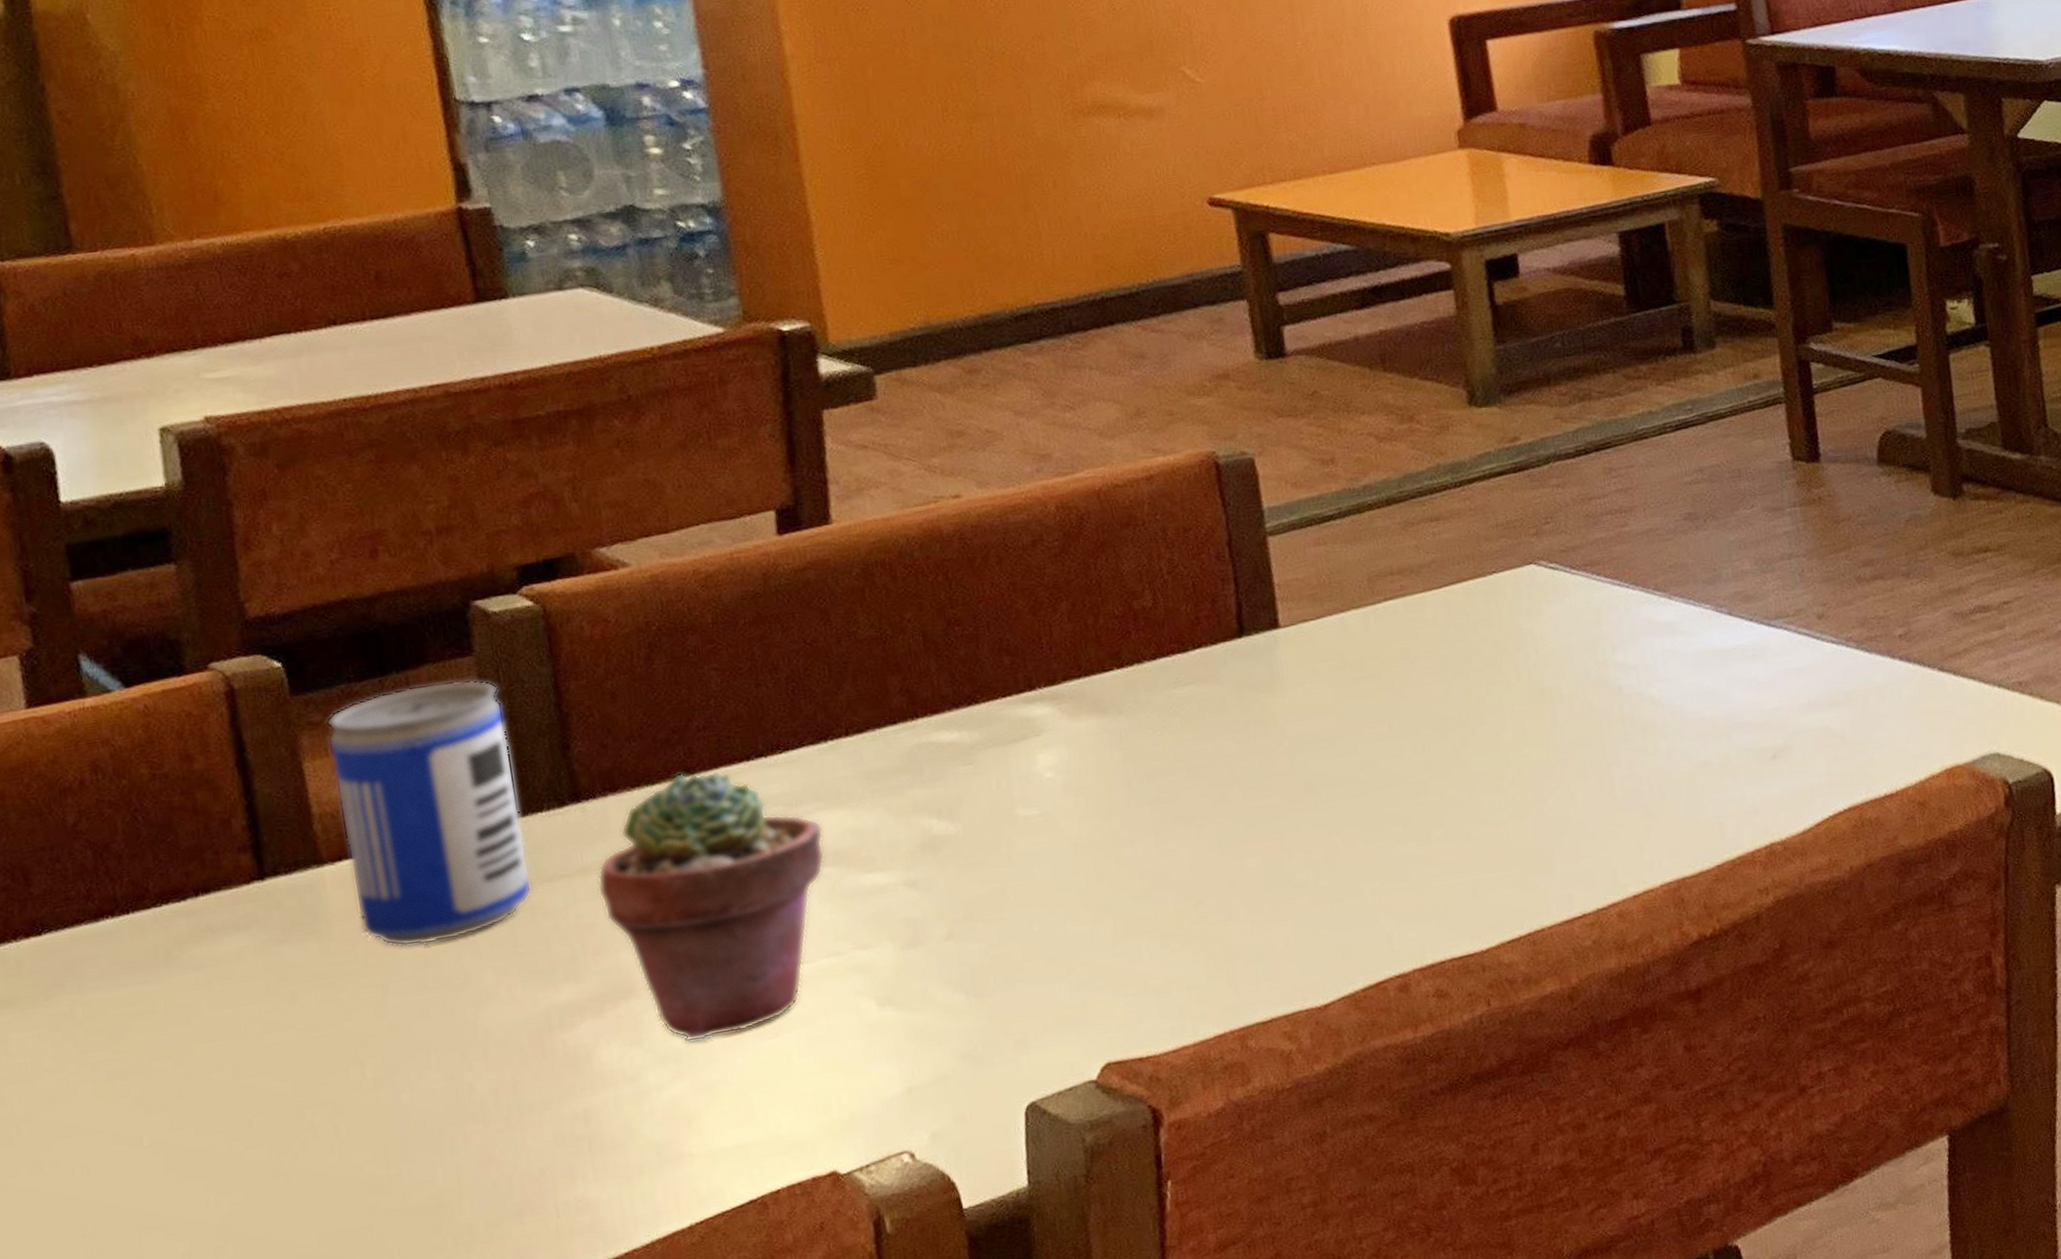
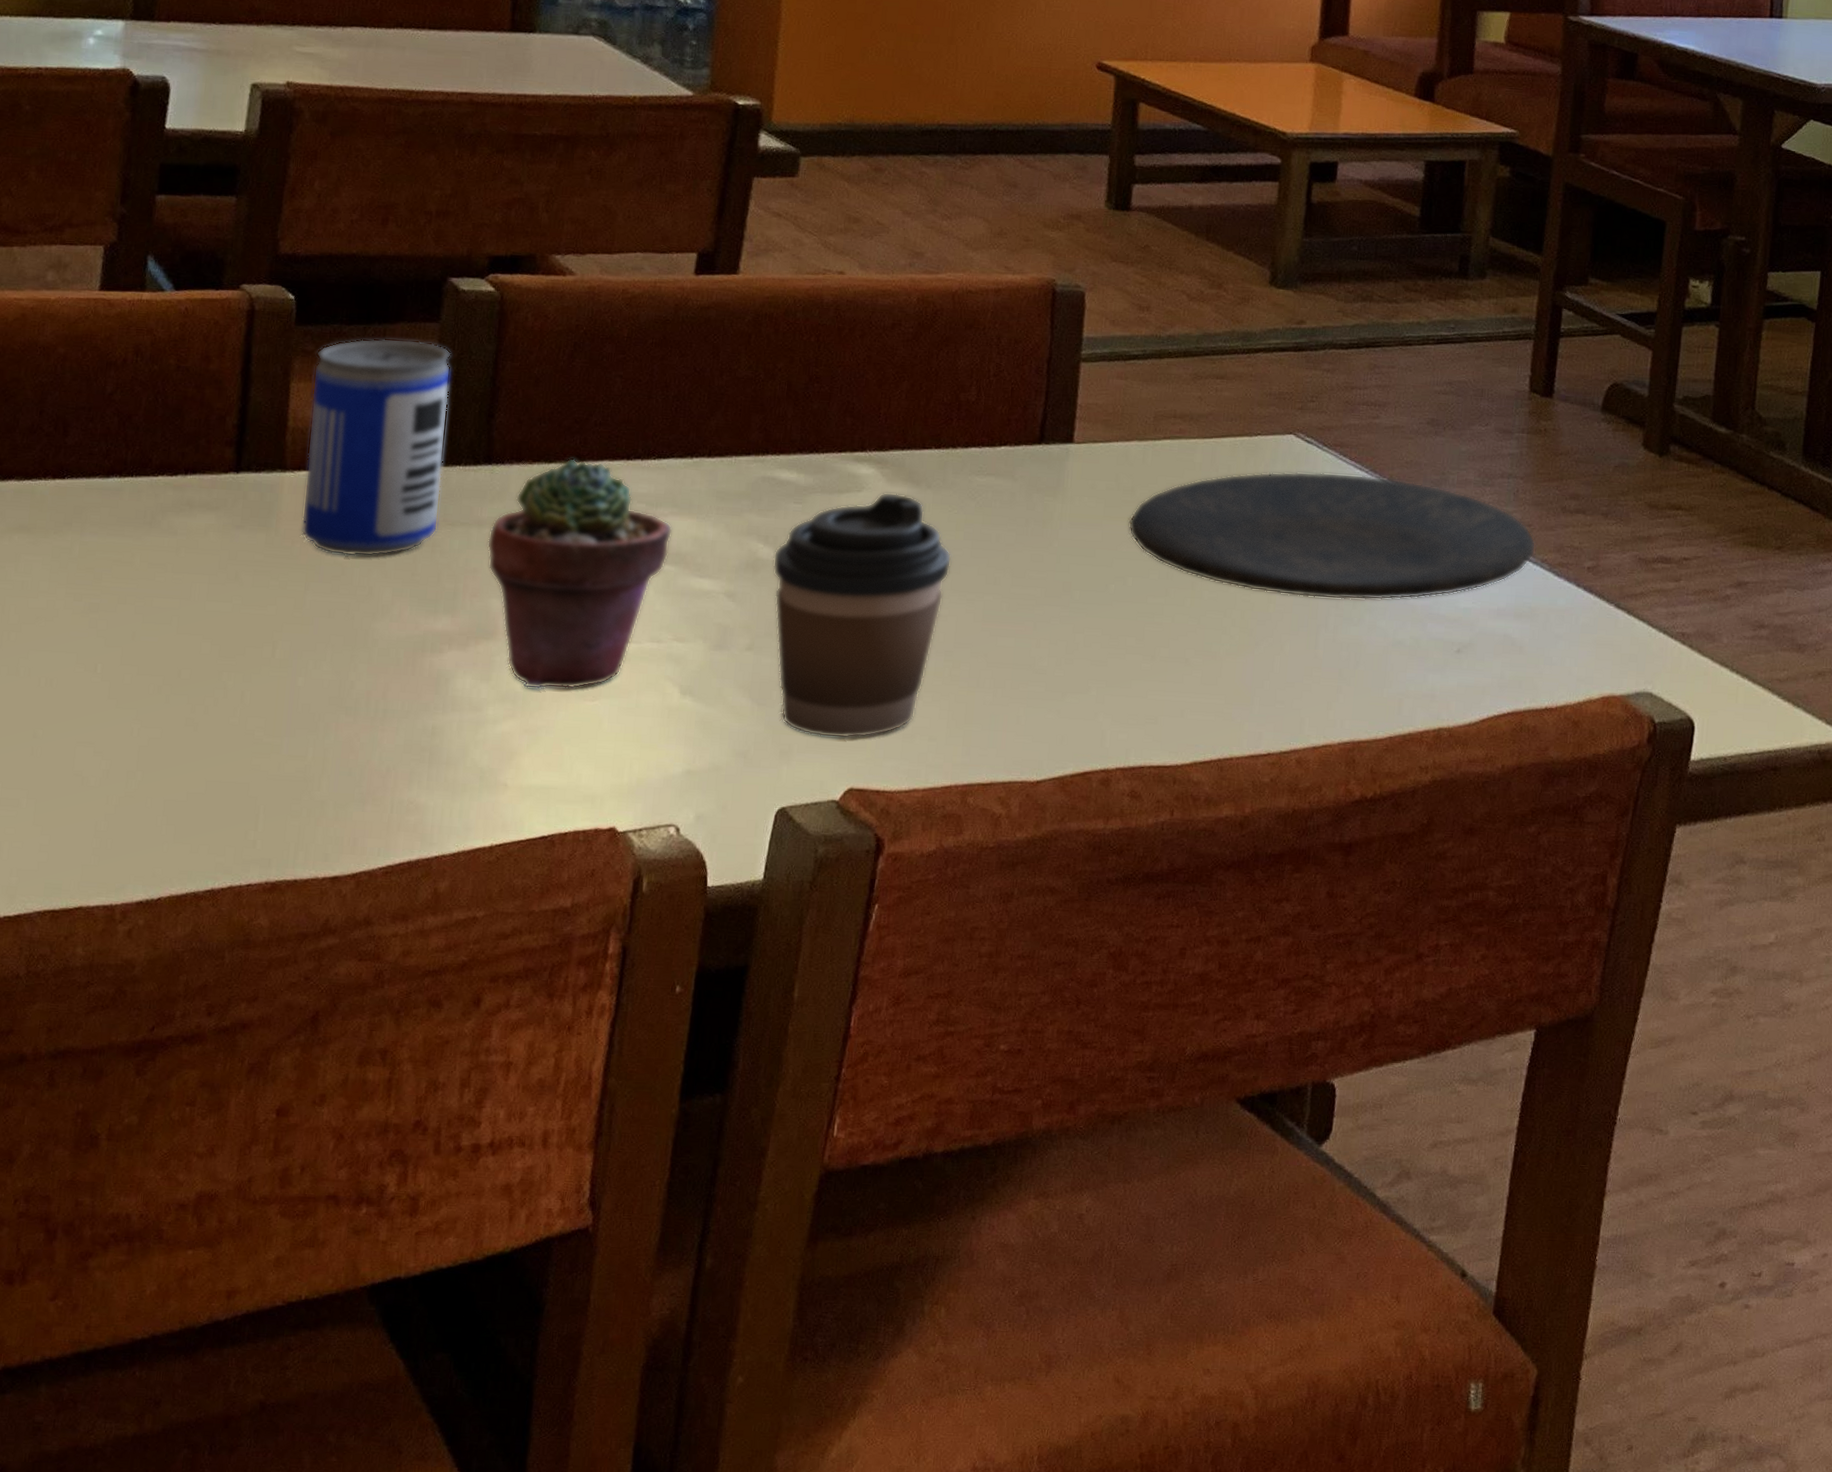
coffee cup: none [952,727,1168,1017] -> present [772,492,952,739]
plate: none [1364,585,1838,745] -> present [1128,471,1536,601]

